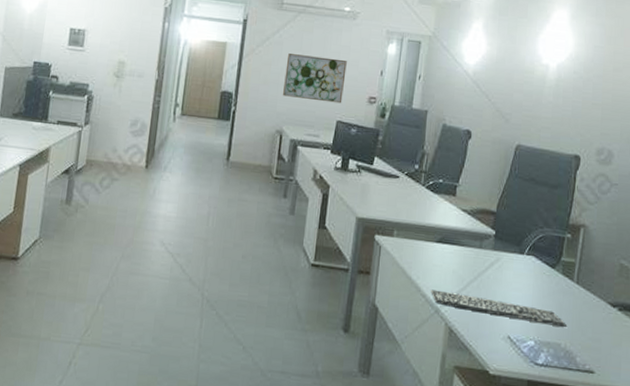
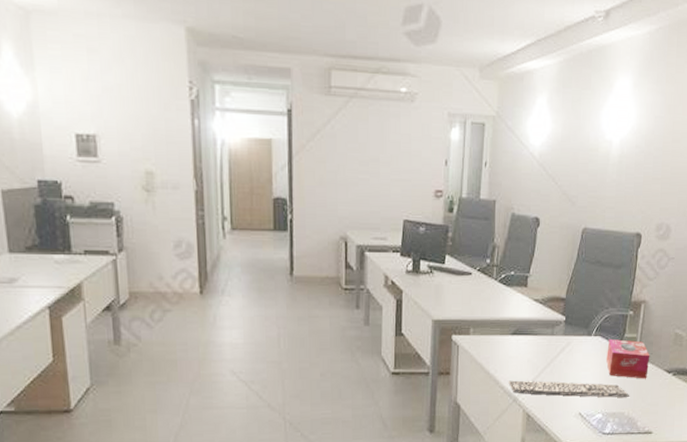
wall art: present [283,53,347,104] -> none [342,147,409,201]
tissue box: none [540,261,591,310] -> present [606,339,650,379]

